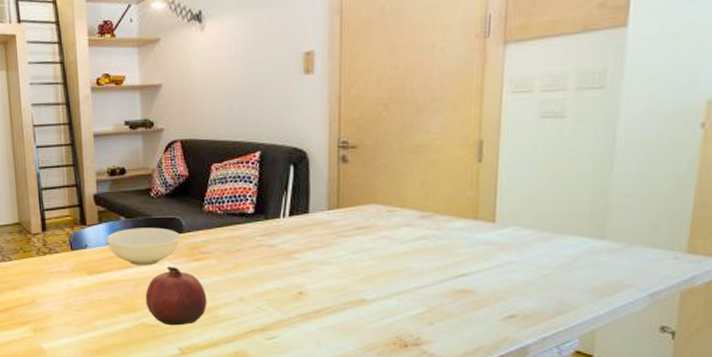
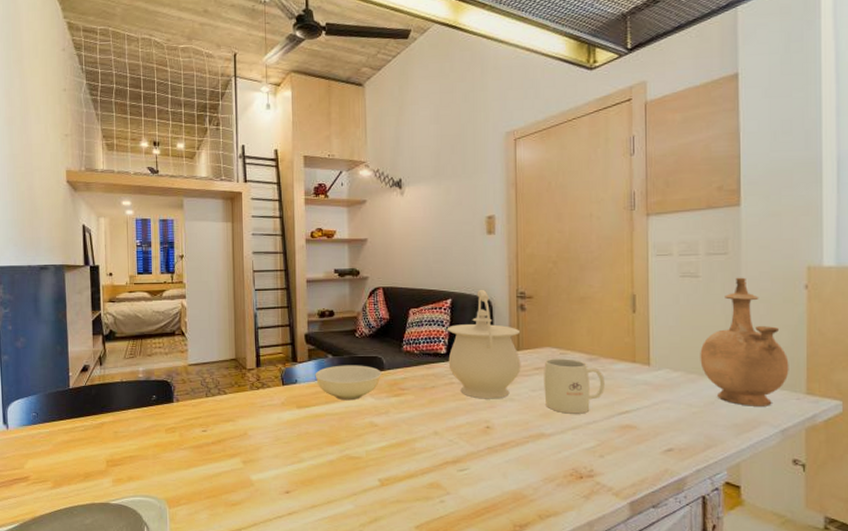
fruit: present [145,266,207,326] -> none [349,401,405,458]
teapot: none [254,139,341,263] -> present [446,289,521,399]
mug: none [367,216,439,278] -> present [544,359,605,414]
vase: none [557,115,669,267] -> present [700,277,789,406]

